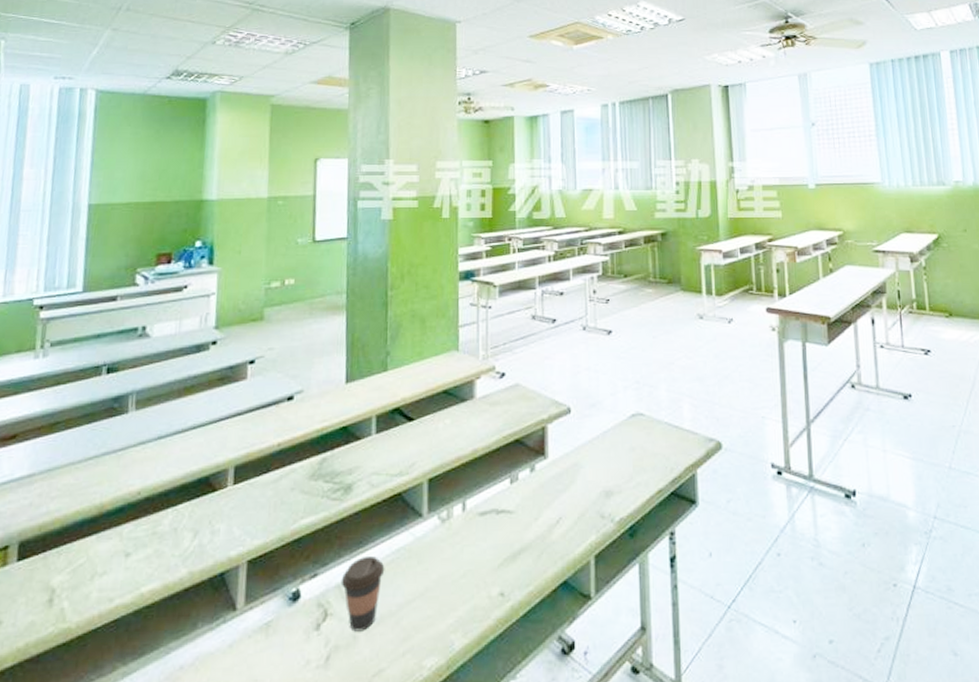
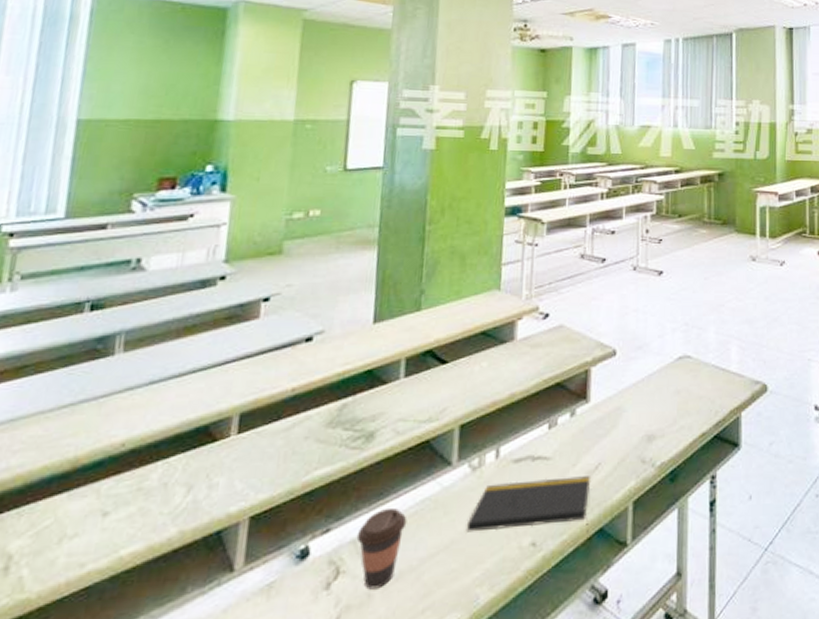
notepad: none [438,530,553,585] -> present [466,476,592,533]

